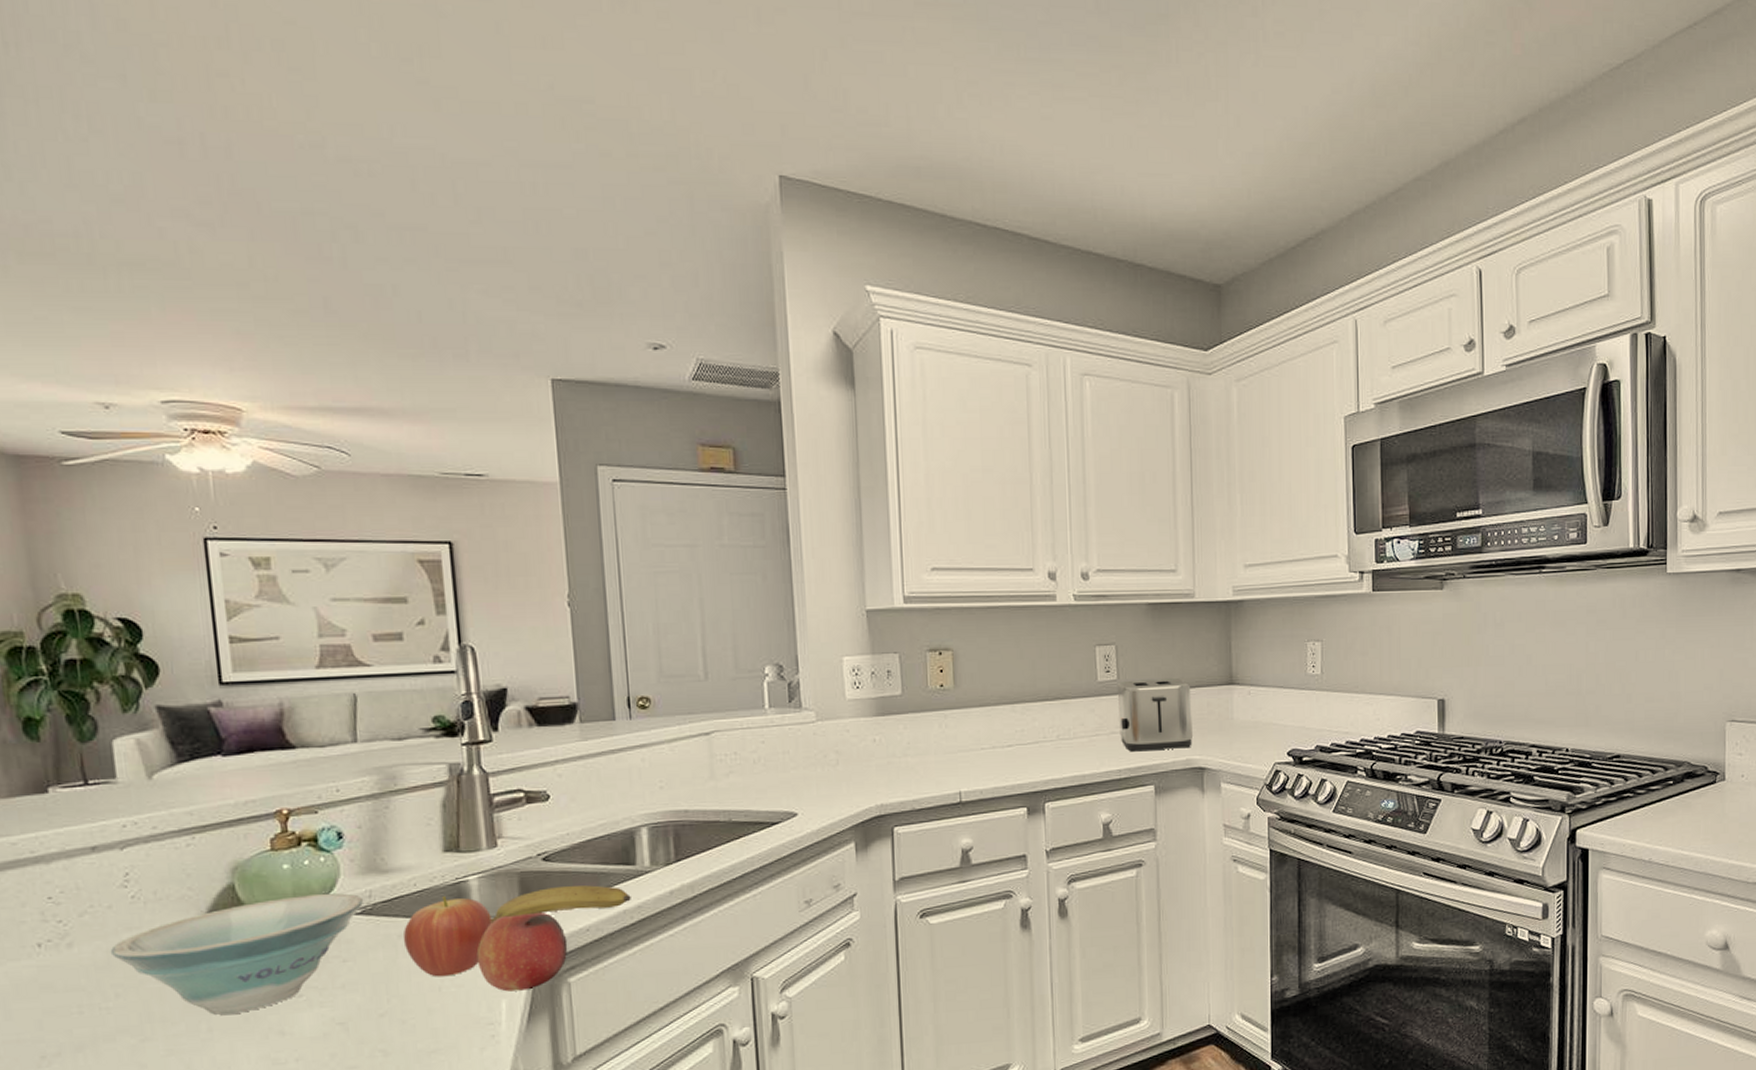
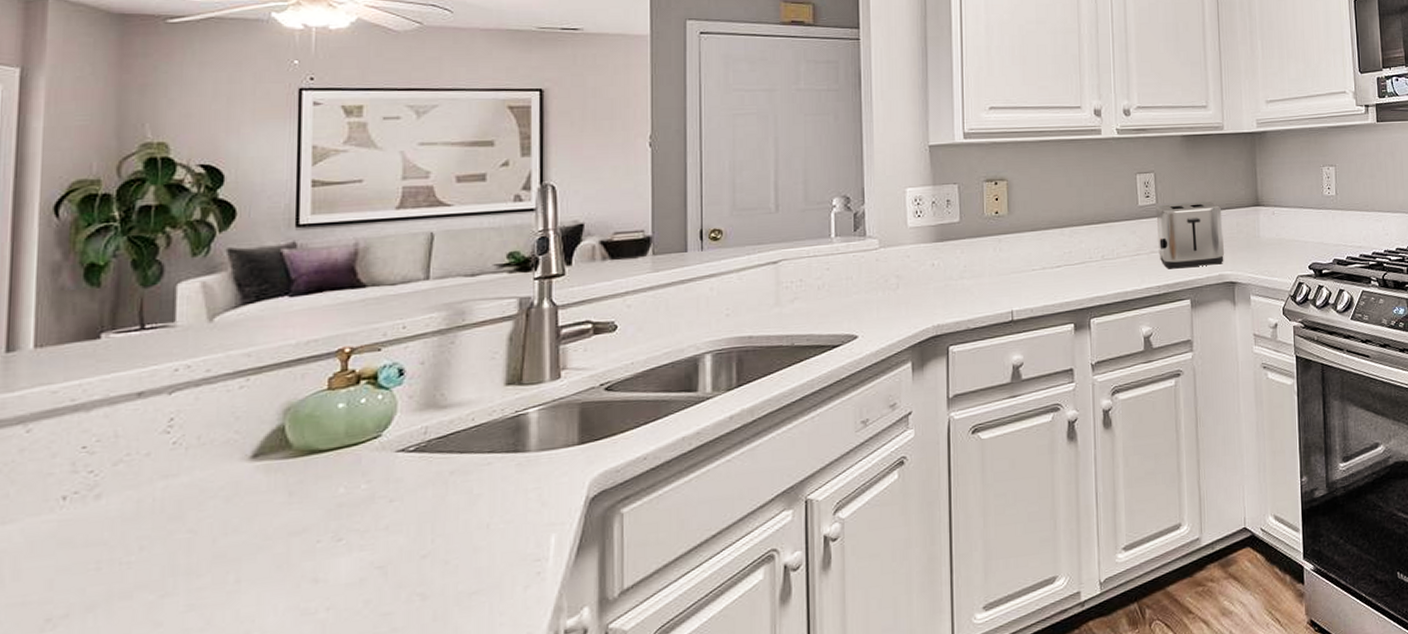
bowl: present [110,893,363,1016] -> none [141,431,417,565]
fruit: present [403,895,492,977] -> none [455,429,548,514]
fruit: present [476,912,568,992] -> none [529,442,624,526]
fruit: present [490,885,631,924] -> none [547,413,691,456]

